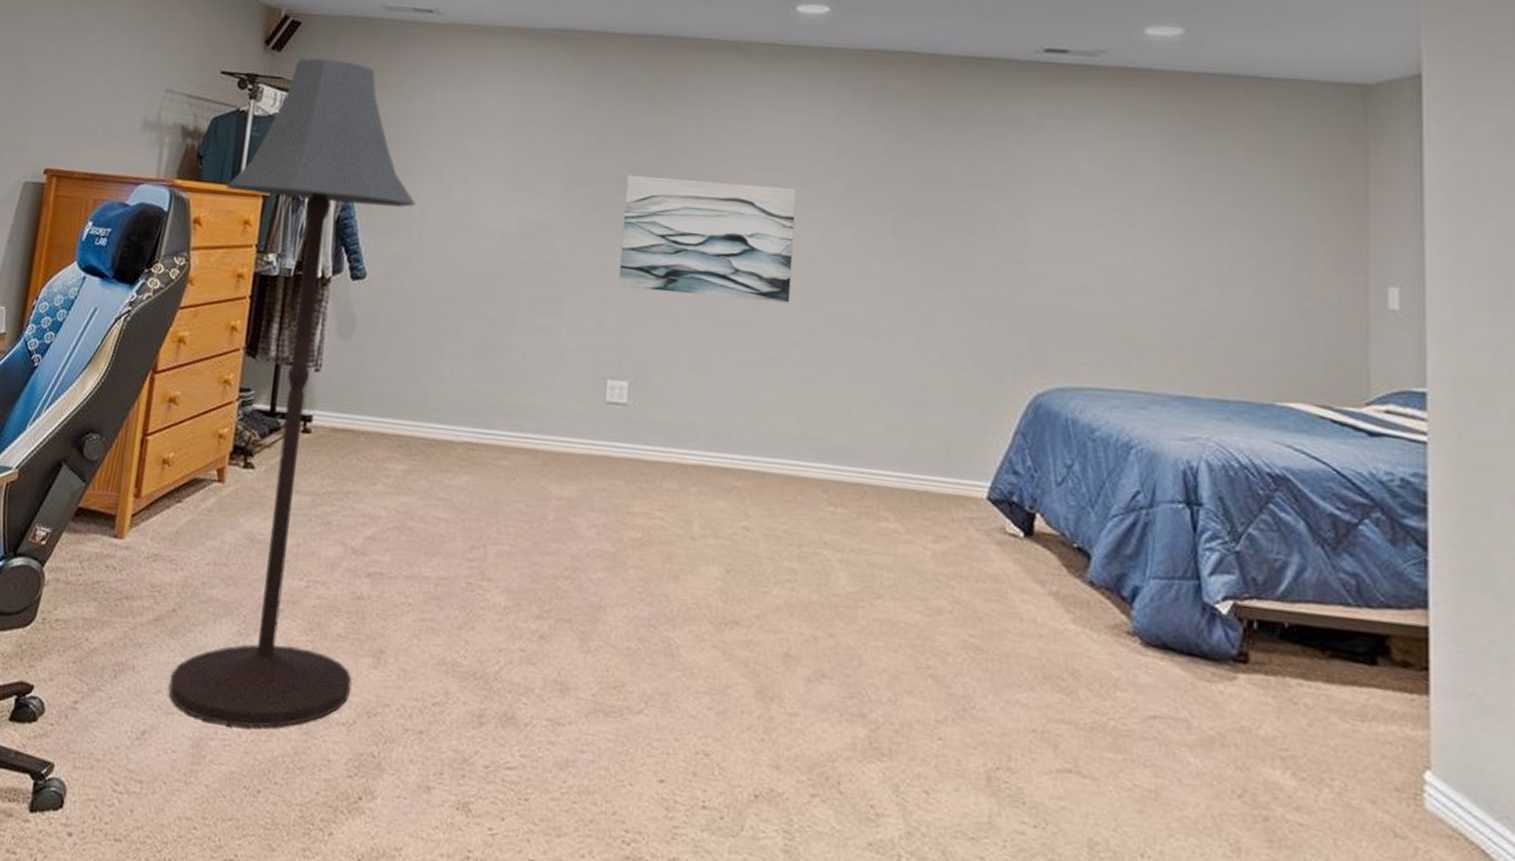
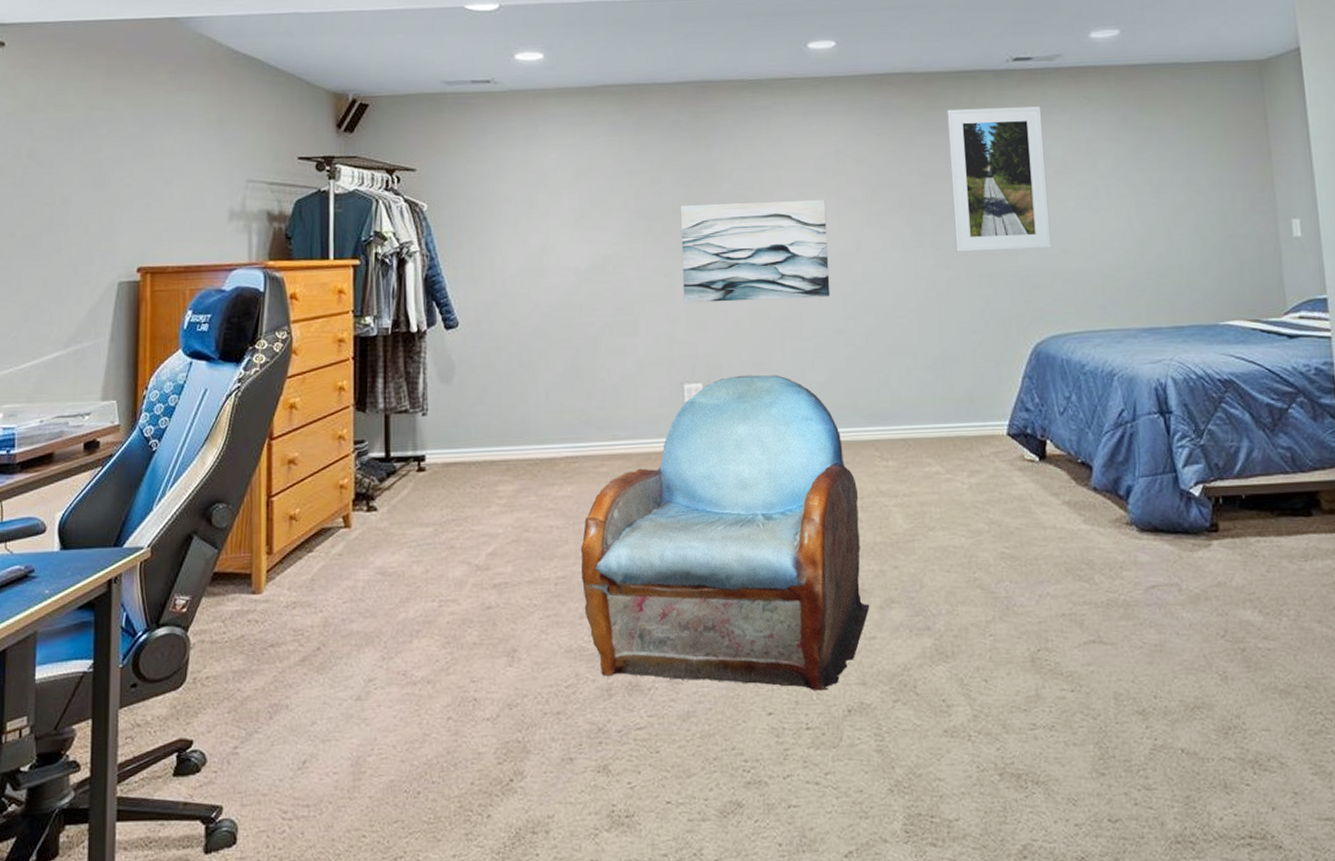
floor lamp: present [169,57,416,728] -> none [317,134,496,742]
armchair: none [464,379,797,767] -> present [581,374,870,691]
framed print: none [948,101,1073,283] -> present [947,106,1052,252]

